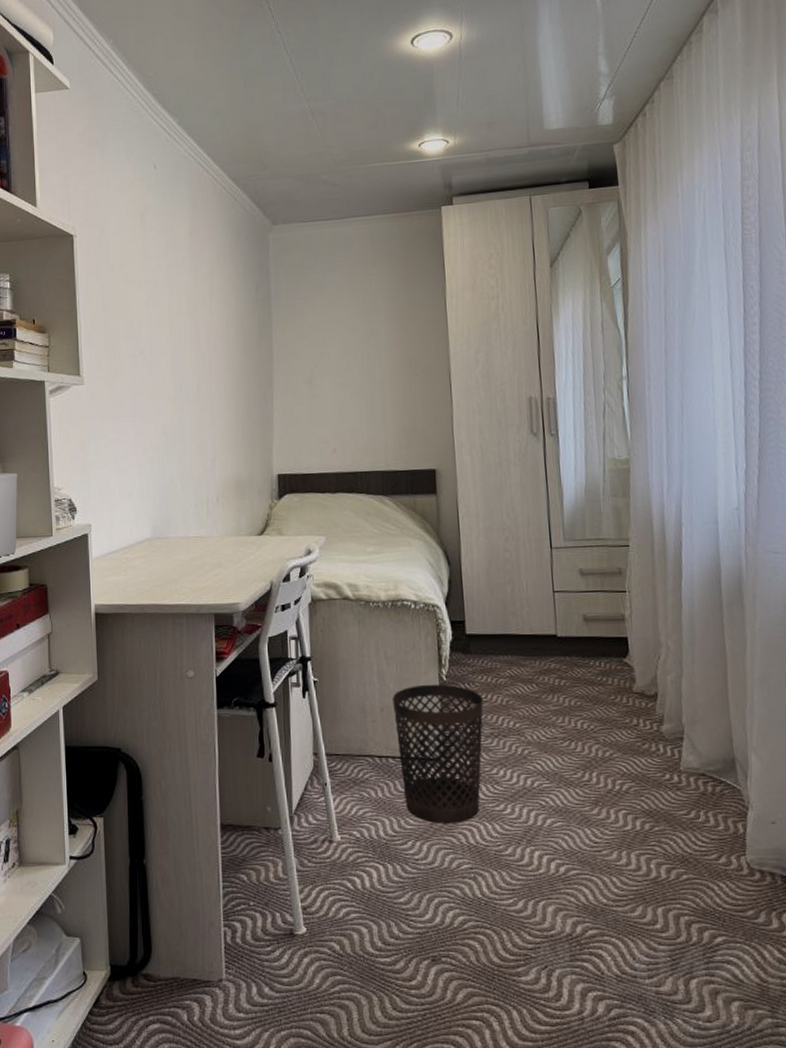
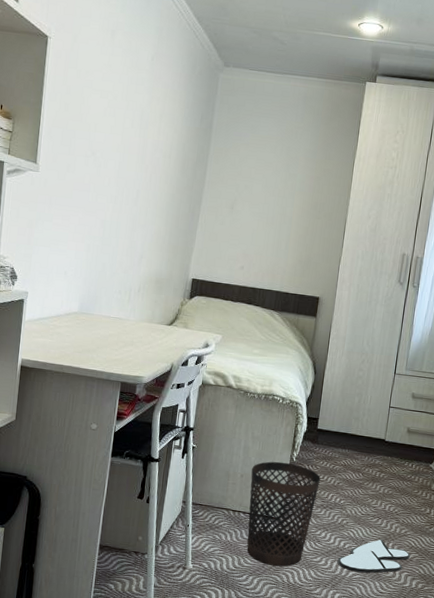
slippers: none [527,768,625,818] -> present [337,539,410,573]

